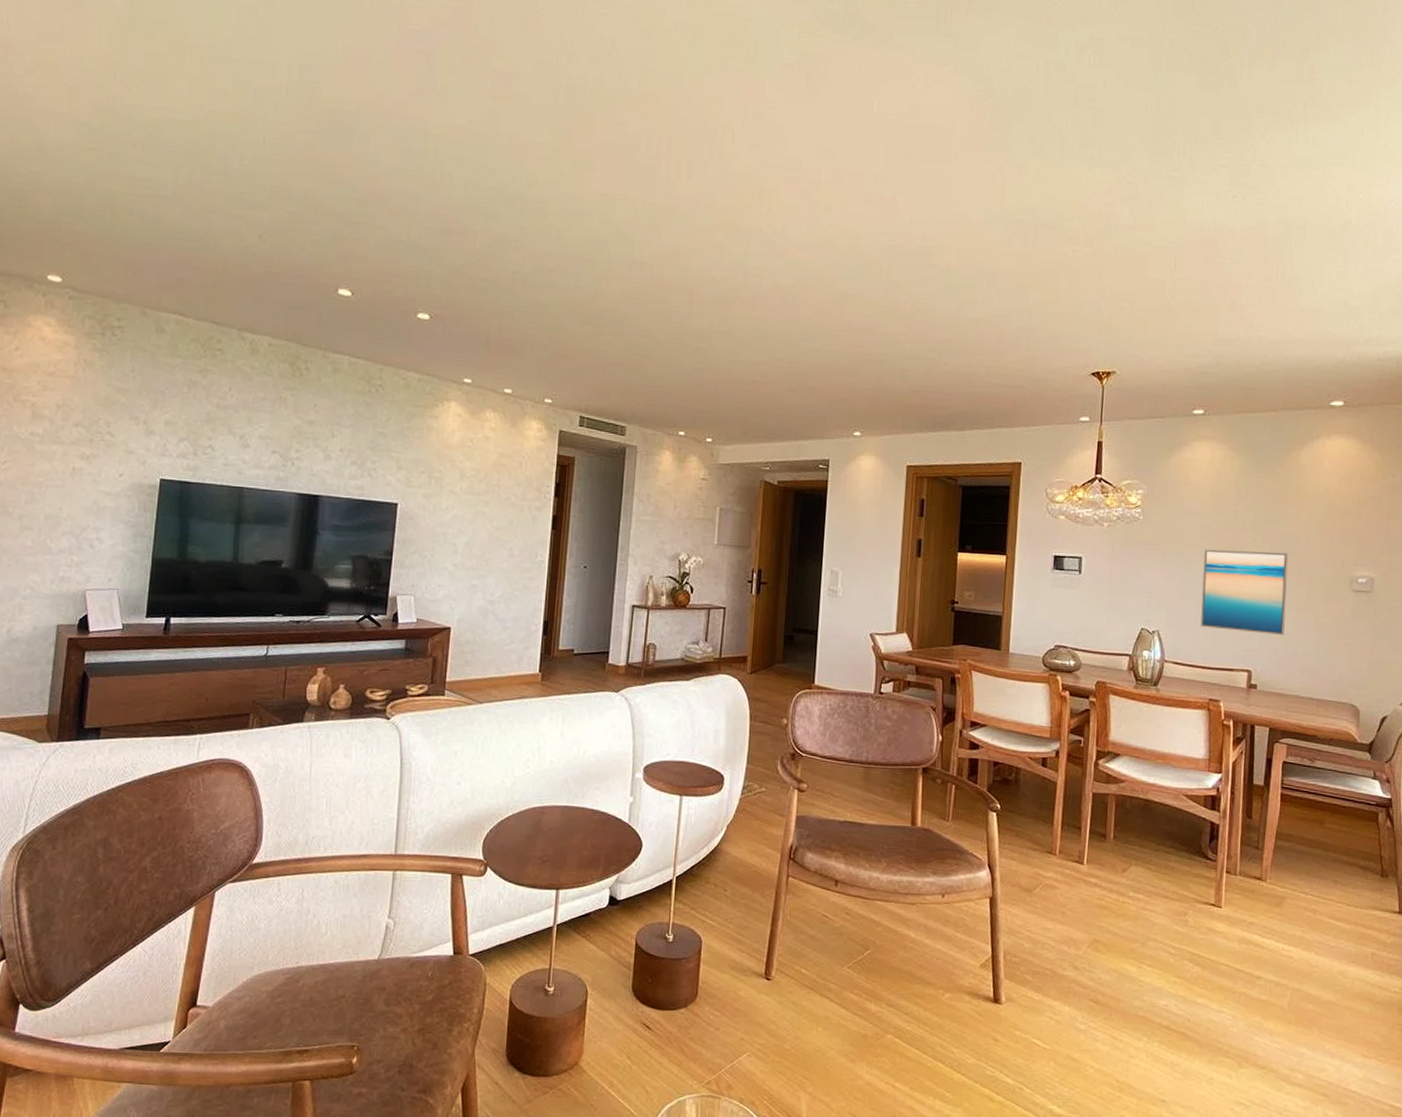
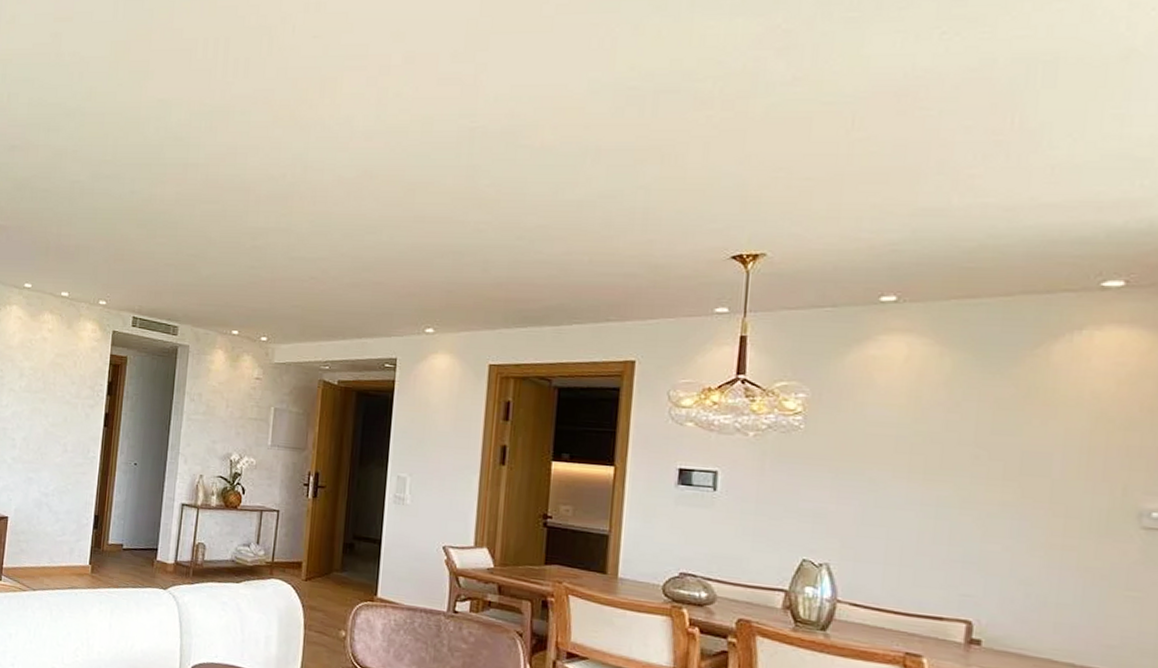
wall art: present [1200,549,1289,635] -> none [891,466,1033,580]

